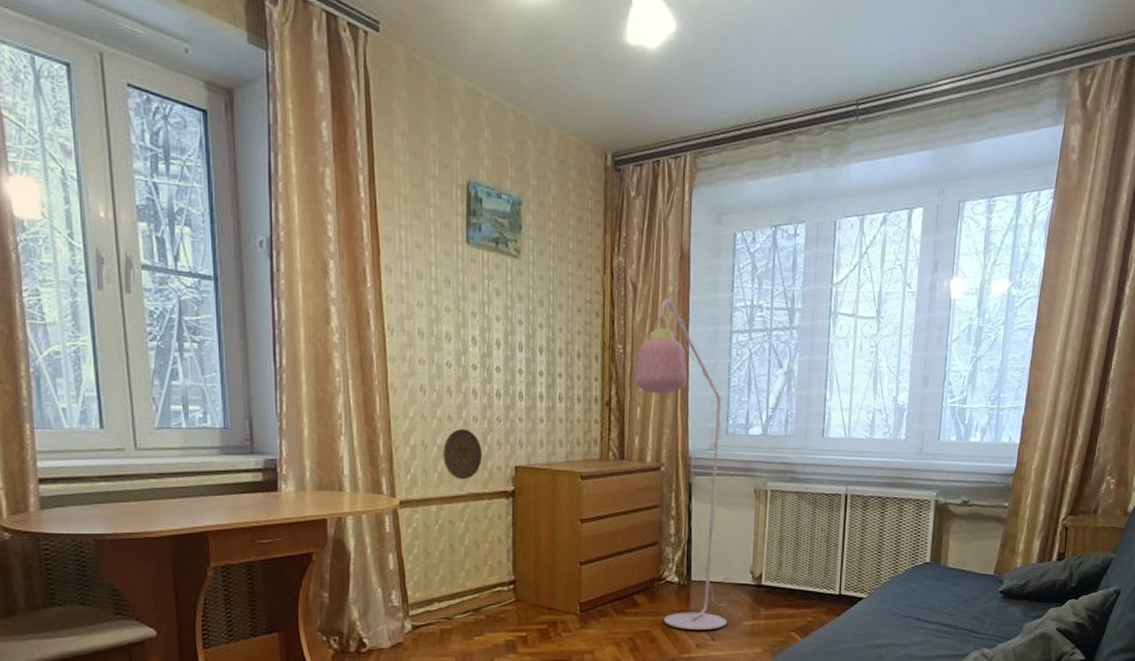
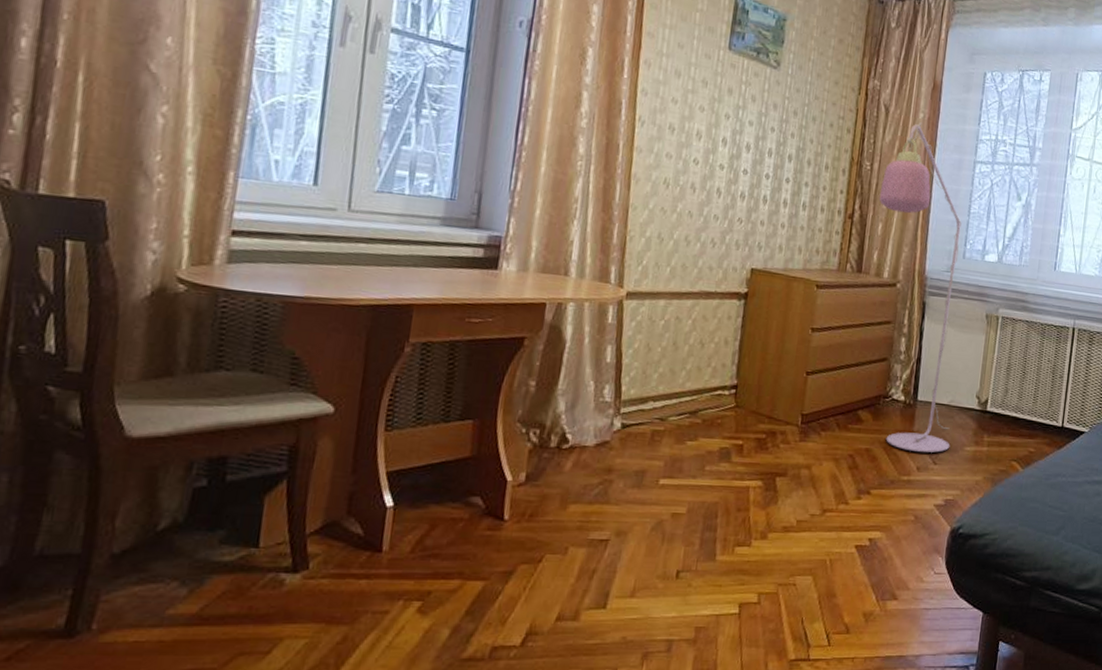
decorative plate: present [443,428,483,480] -> none [678,225,720,277]

